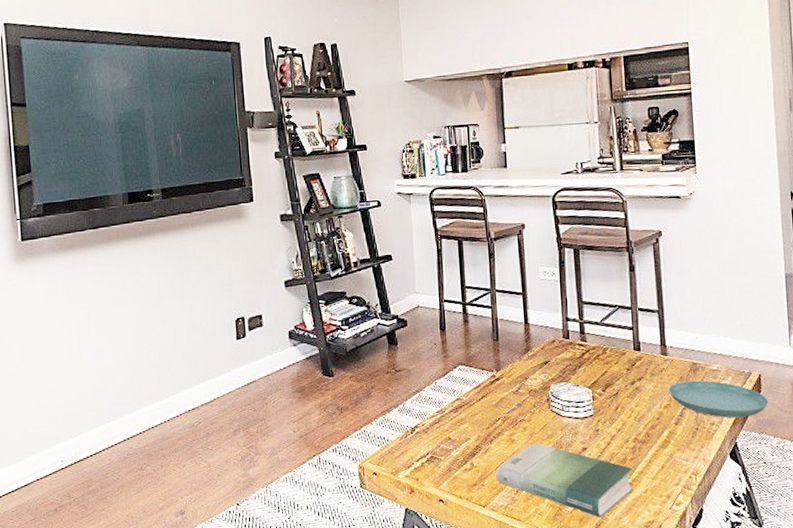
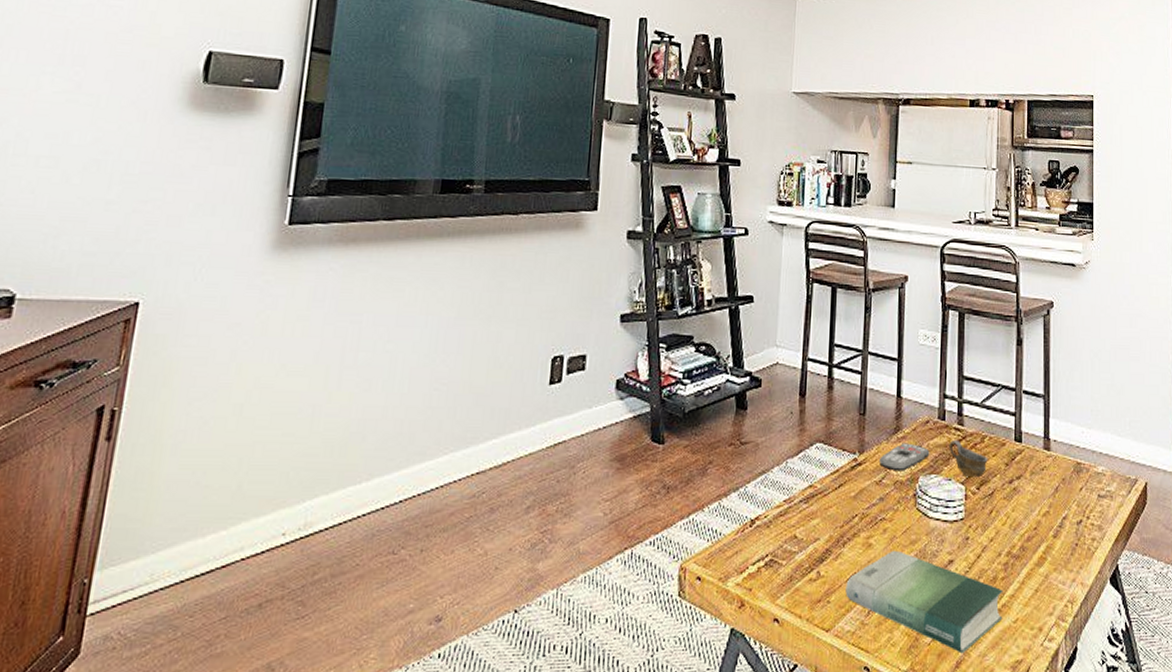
remote control: none [514,359,558,383] -> present [879,443,930,471]
cup: none [574,354,611,383] -> present [949,440,988,478]
saucer: present [668,380,769,418] -> none [1049,484,1154,534]

